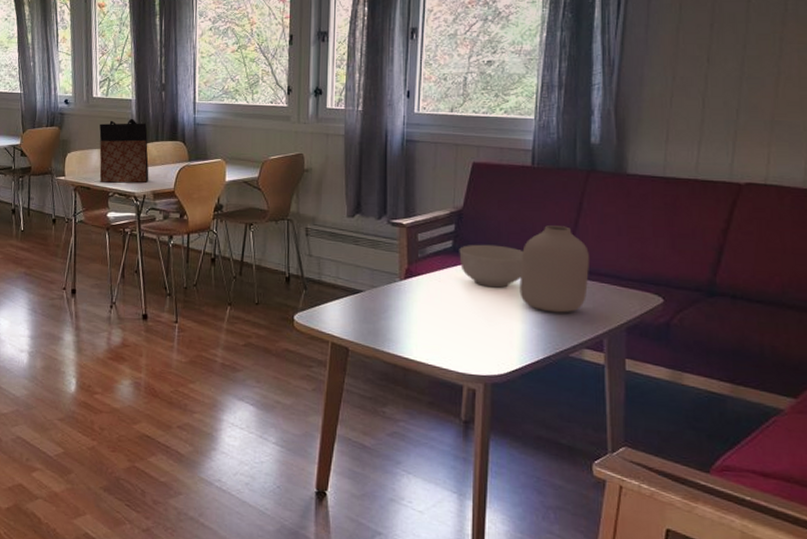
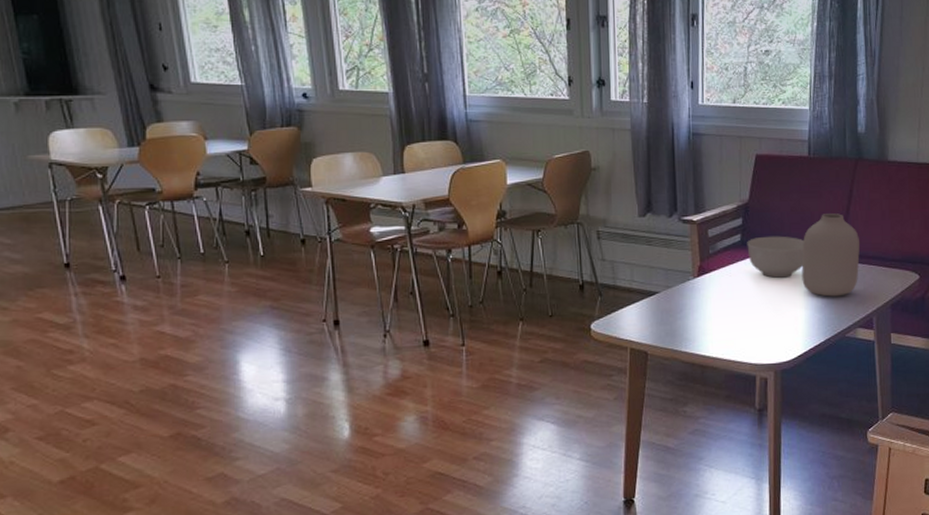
bag: present [99,118,149,183] -> none [351,115,418,192]

